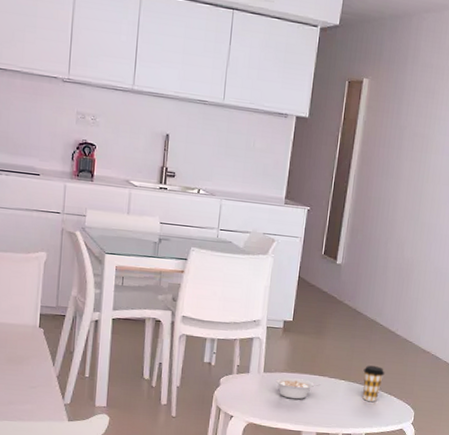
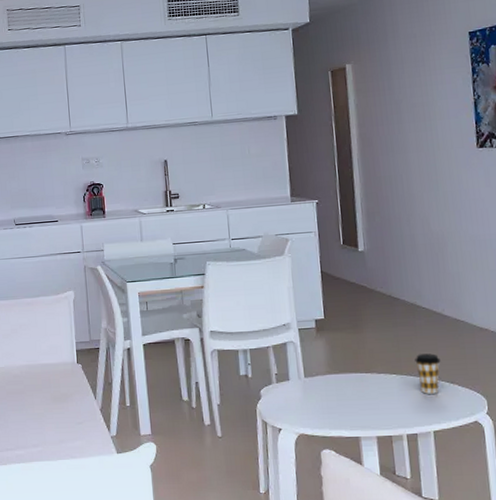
legume: present [275,377,320,400] -> none [319,379,369,403]

